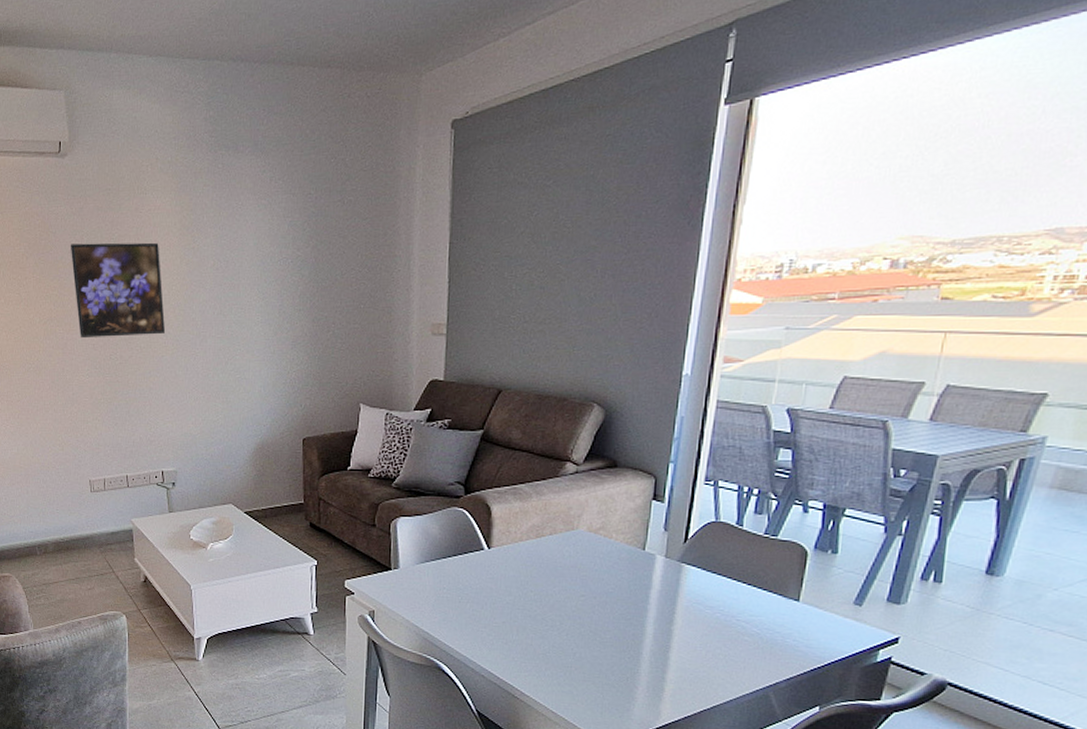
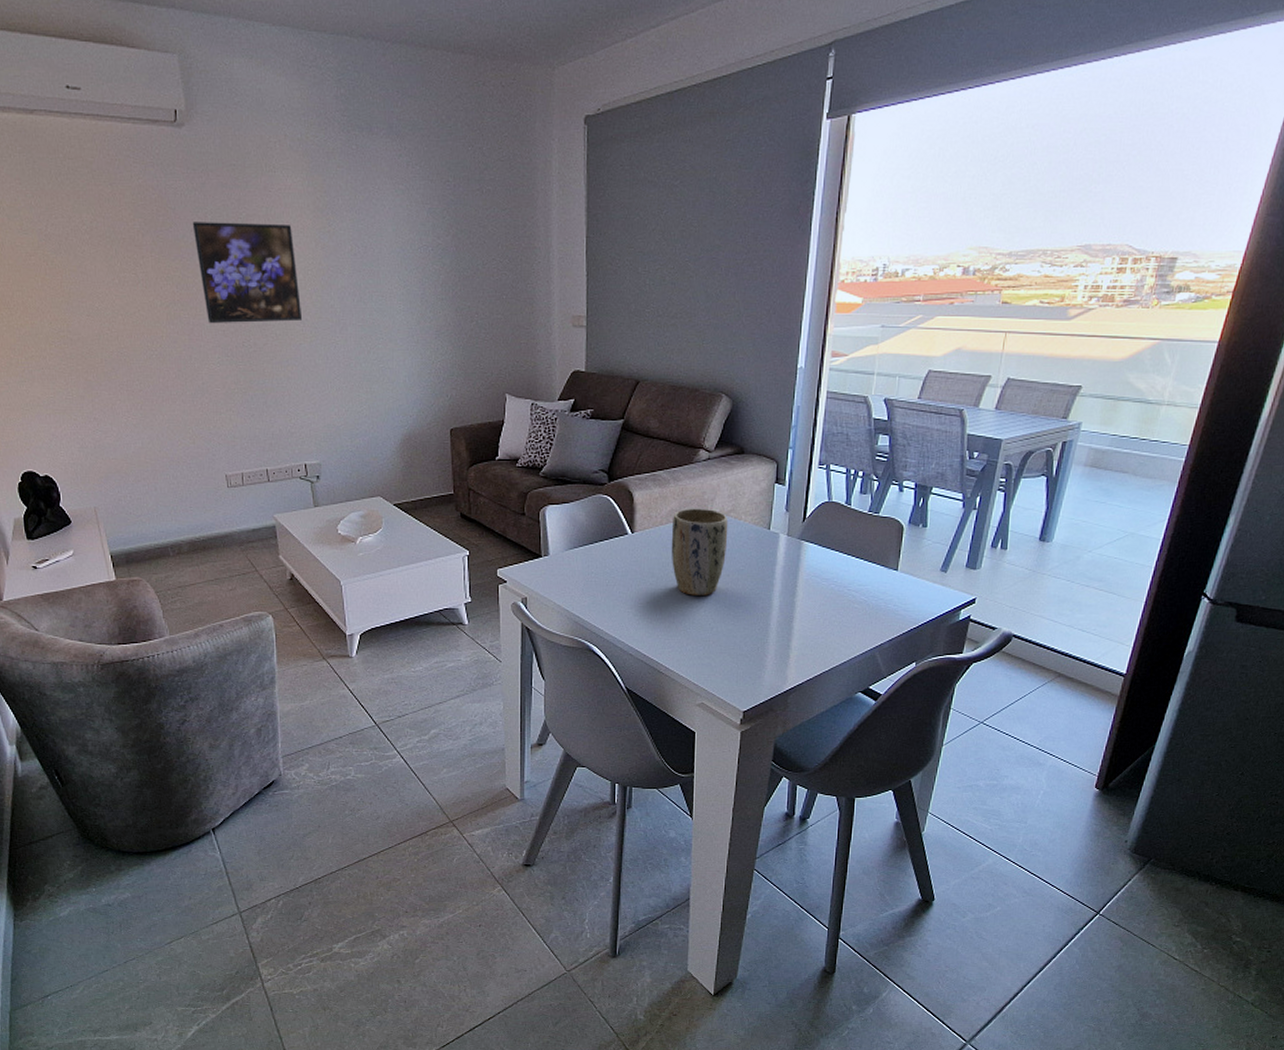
plant pot: none [531,524,597,618] -> present [671,508,728,595]

